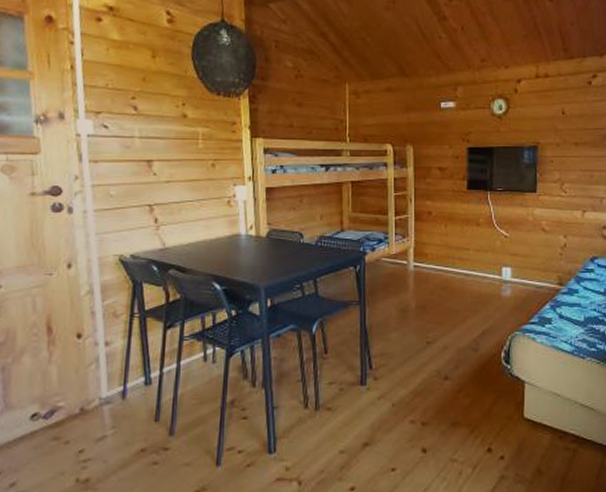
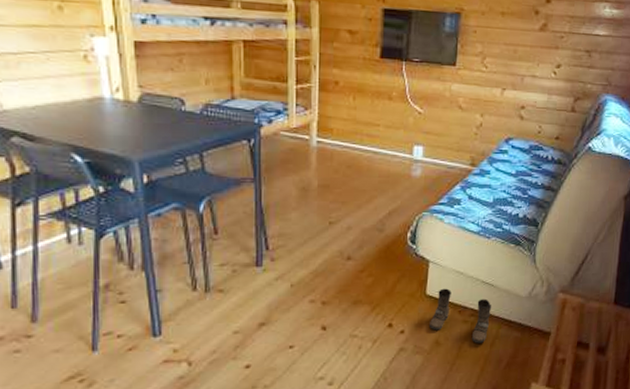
boots: none [530,411,594,474] -> present [429,288,492,344]

